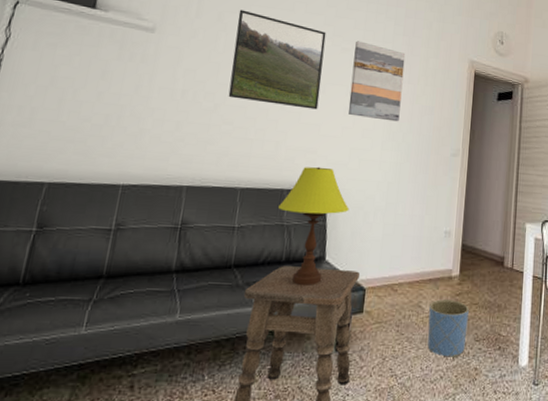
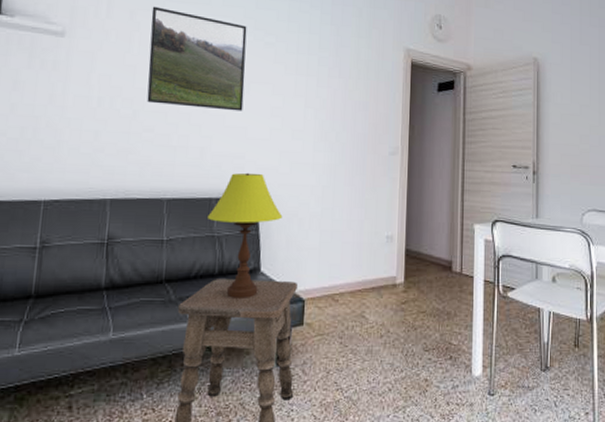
wall art: present [348,41,406,122] -> none [275,33,335,120]
planter: present [427,299,469,359] -> none [373,308,416,370]

